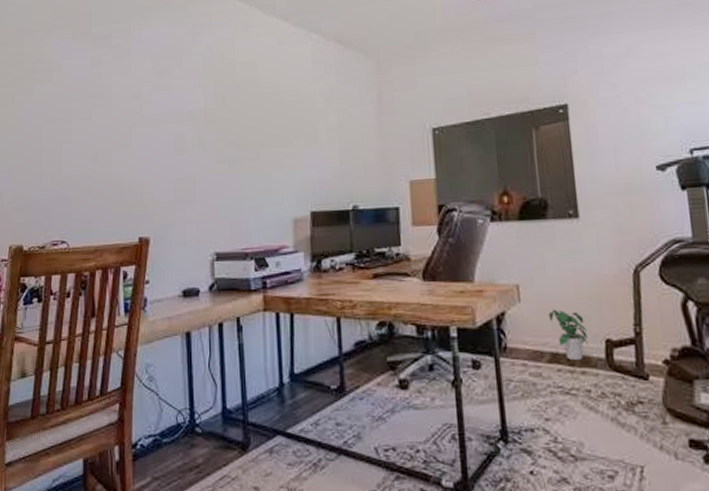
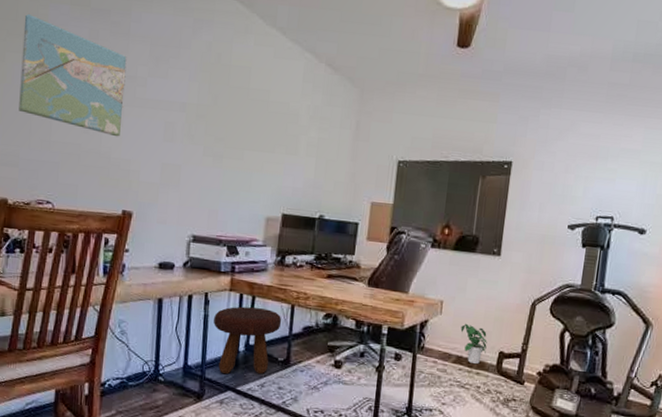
map: none [29,54,132,160] -> present [19,13,127,137]
footstool: none [250,327,329,415] -> present [214,306,282,375]

